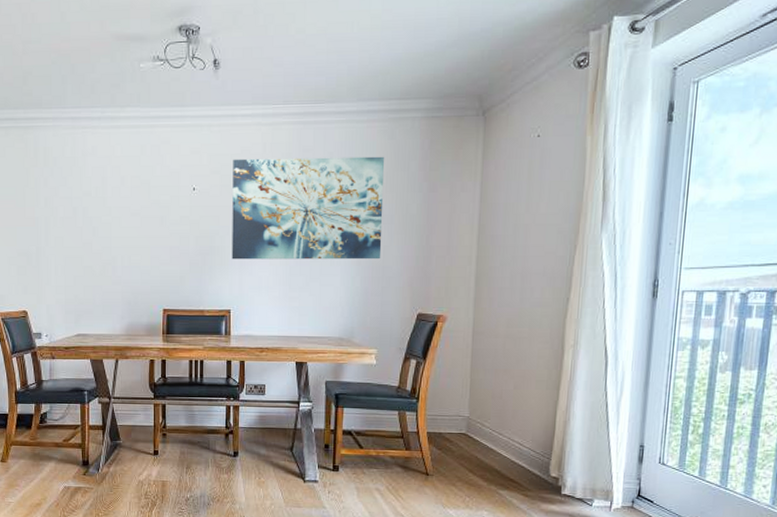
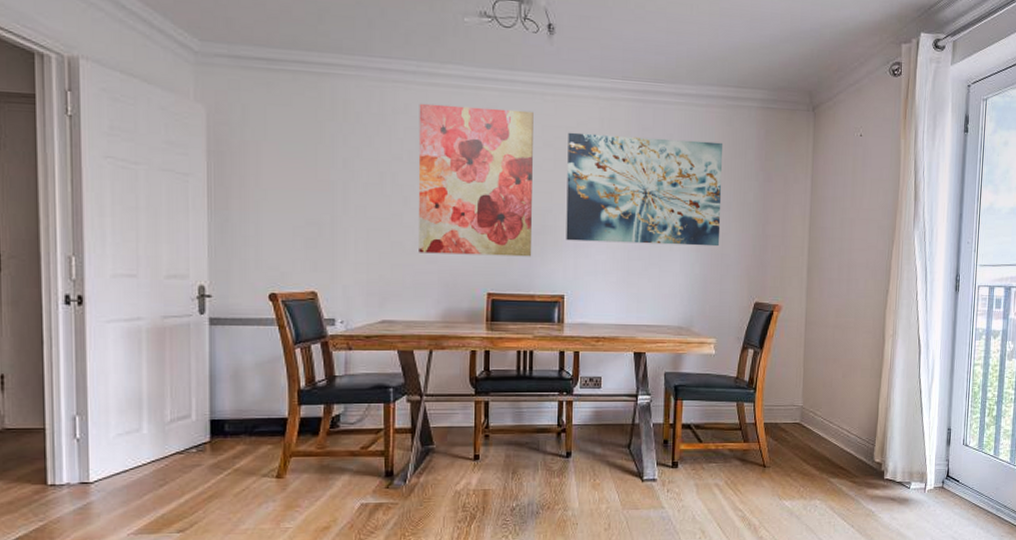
wall art: none [104,142,202,276] -> present [418,103,534,257]

